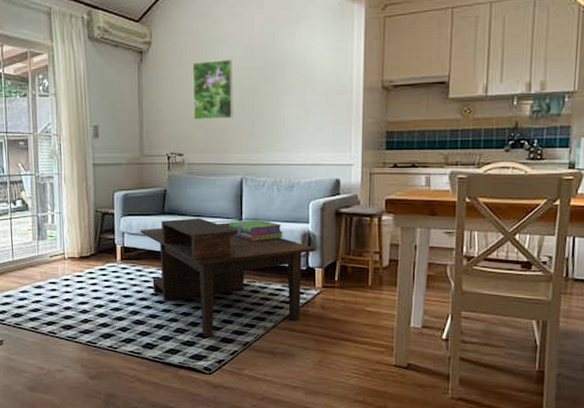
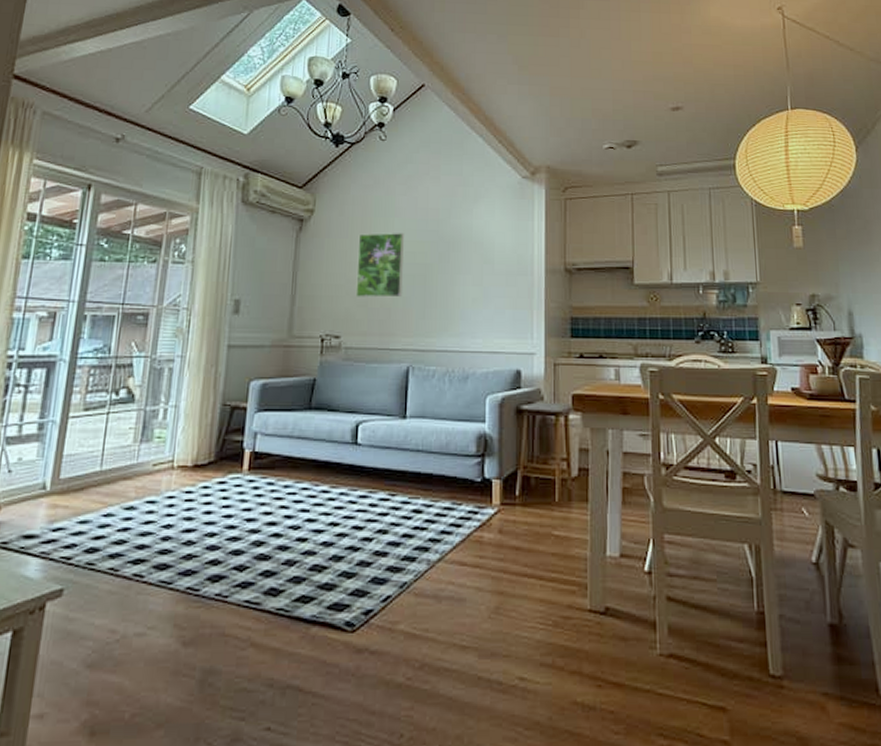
coffee table: present [140,218,315,338] -> none [277,414,493,577]
stack of books: present [229,219,283,242] -> none [389,416,455,446]

